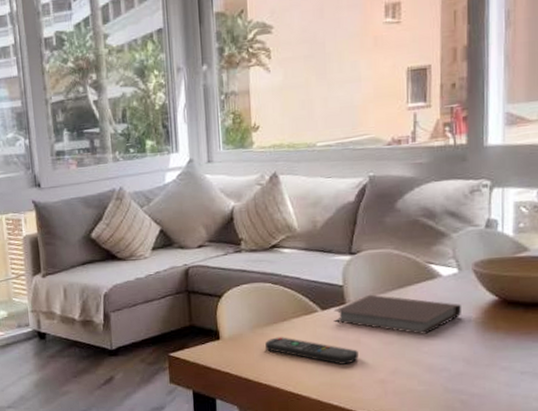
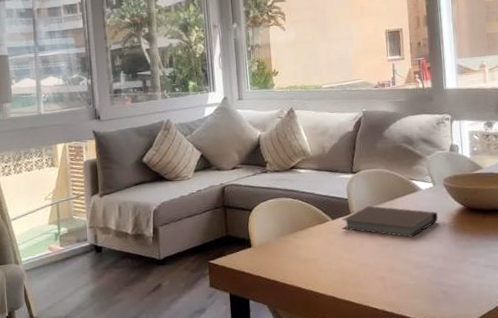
remote control: present [265,337,359,365] -> none [288,243,363,265]

